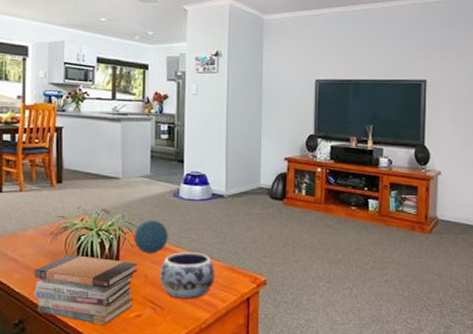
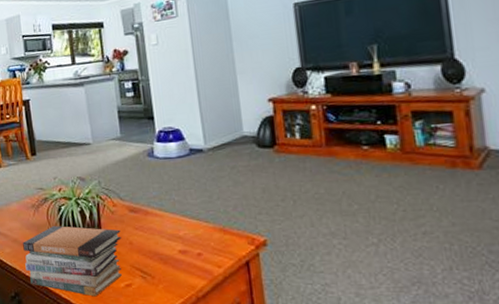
decorative orb: present [133,219,168,254] -> none [112,183,149,220]
decorative bowl: present [160,252,215,299] -> none [144,214,206,266]

